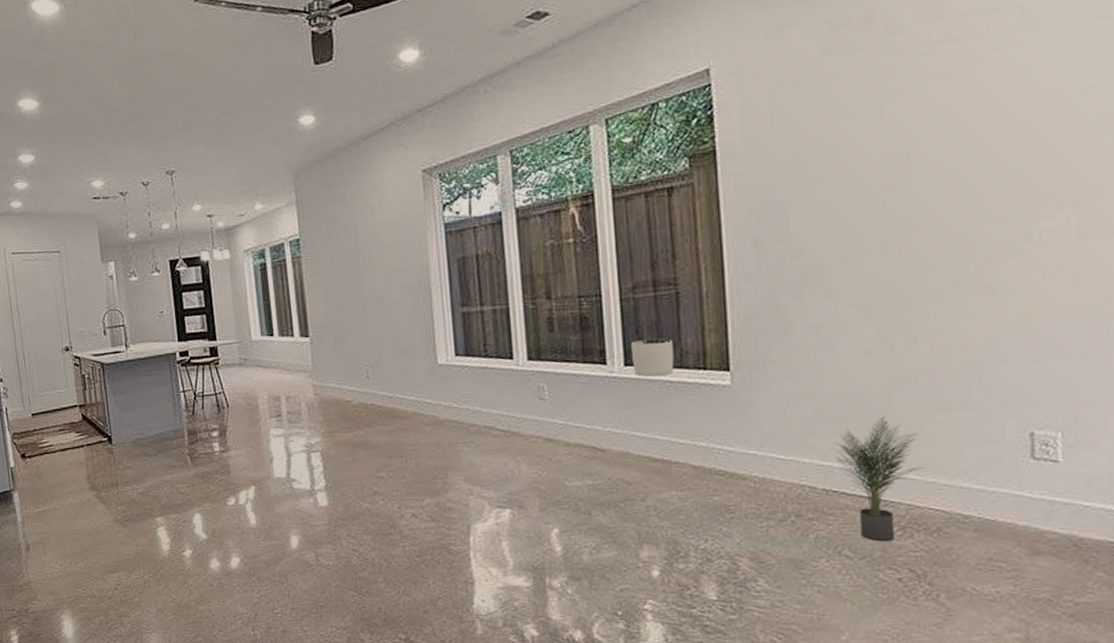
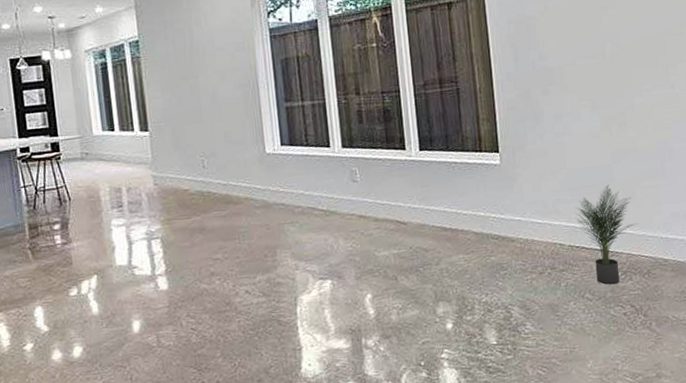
planter: present [631,337,674,377] -> none [424,126,458,160]

